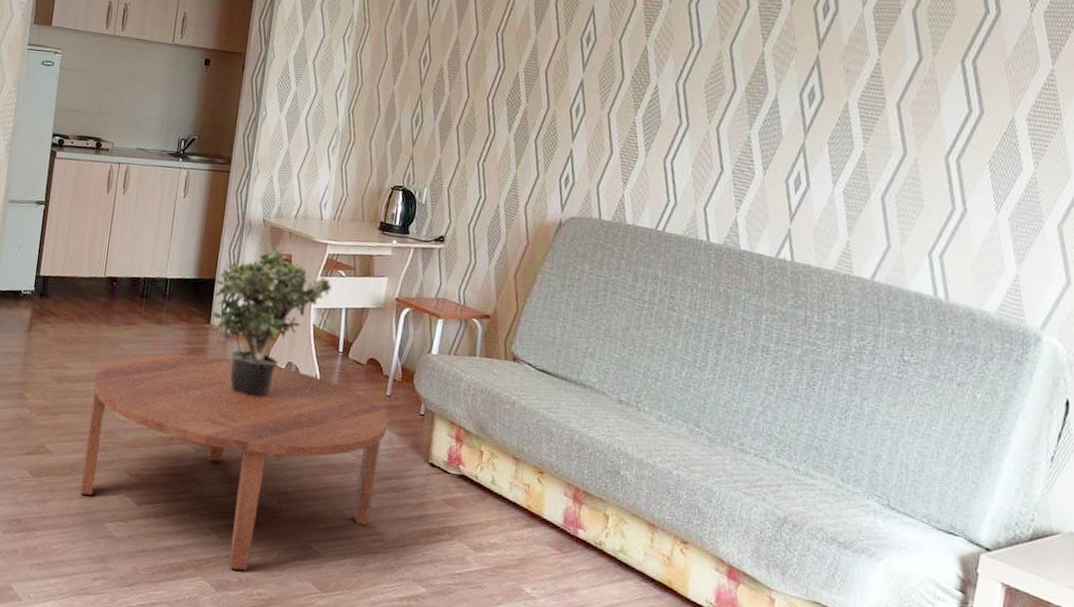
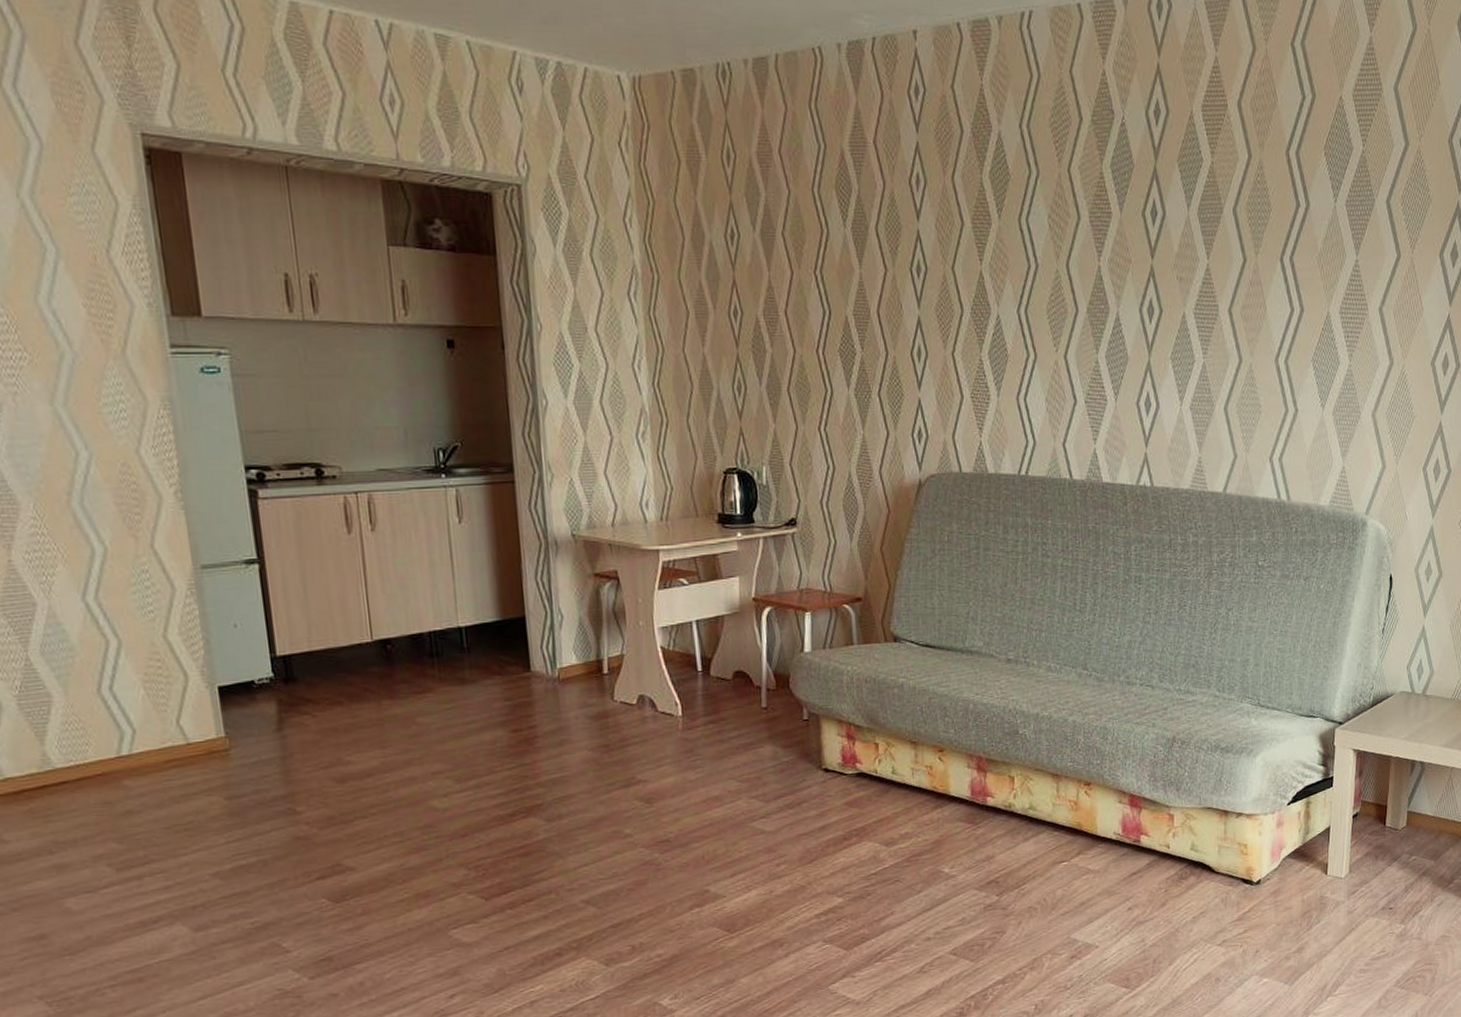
coffee table: present [80,354,388,571] -> none [390,703,770,938]
potted plant: present [212,251,332,397] -> none [526,569,674,744]

